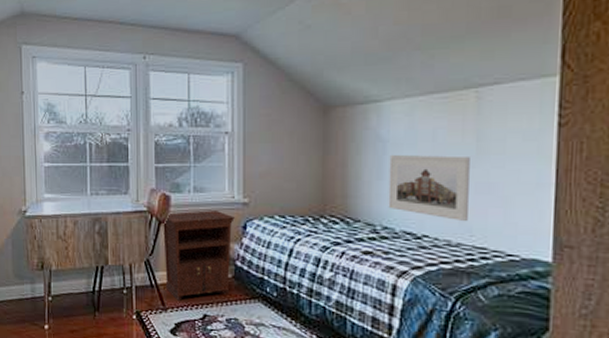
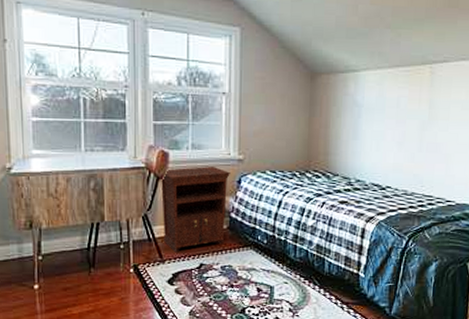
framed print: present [388,155,470,222] -> none [361,119,424,175]

